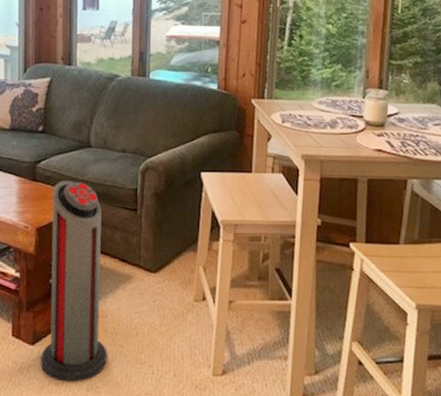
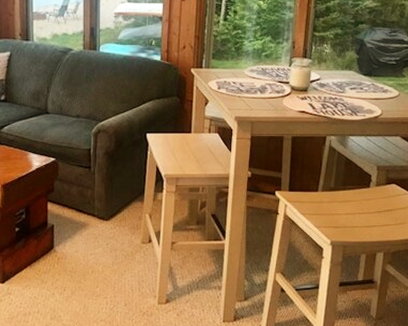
air purifier: present [40,181,107,382] -> none [10,143,67,313]

